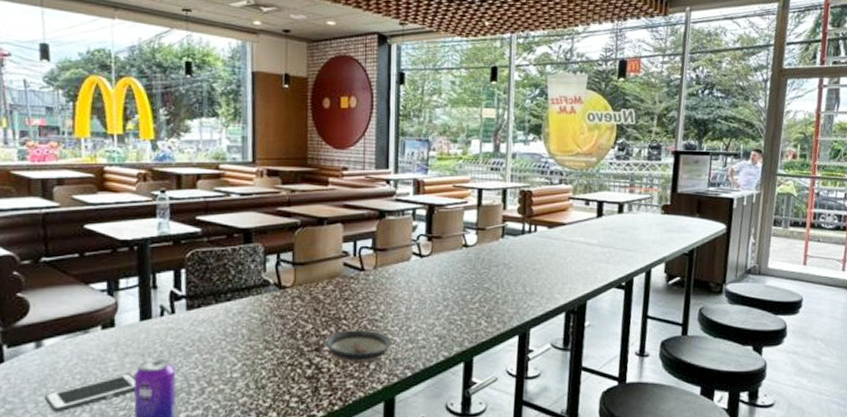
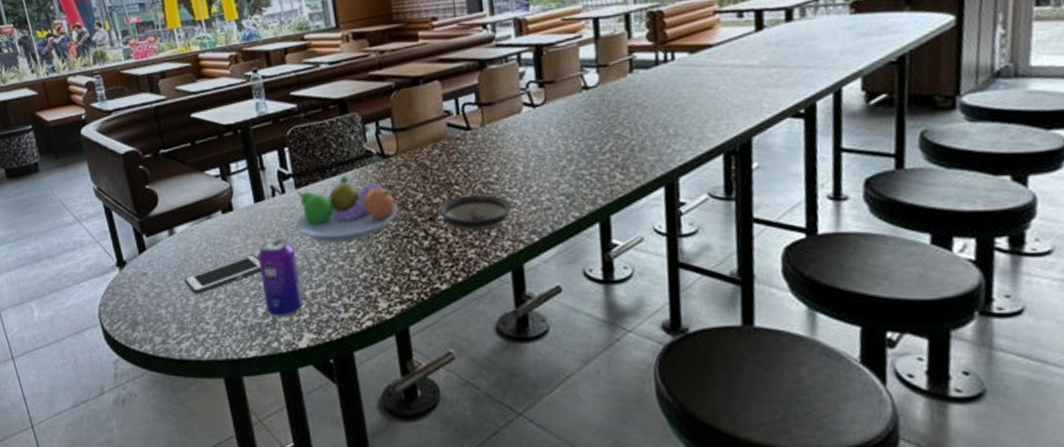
fruit bowl: none [181,301,288,367] -> present [296,175,400,244]

